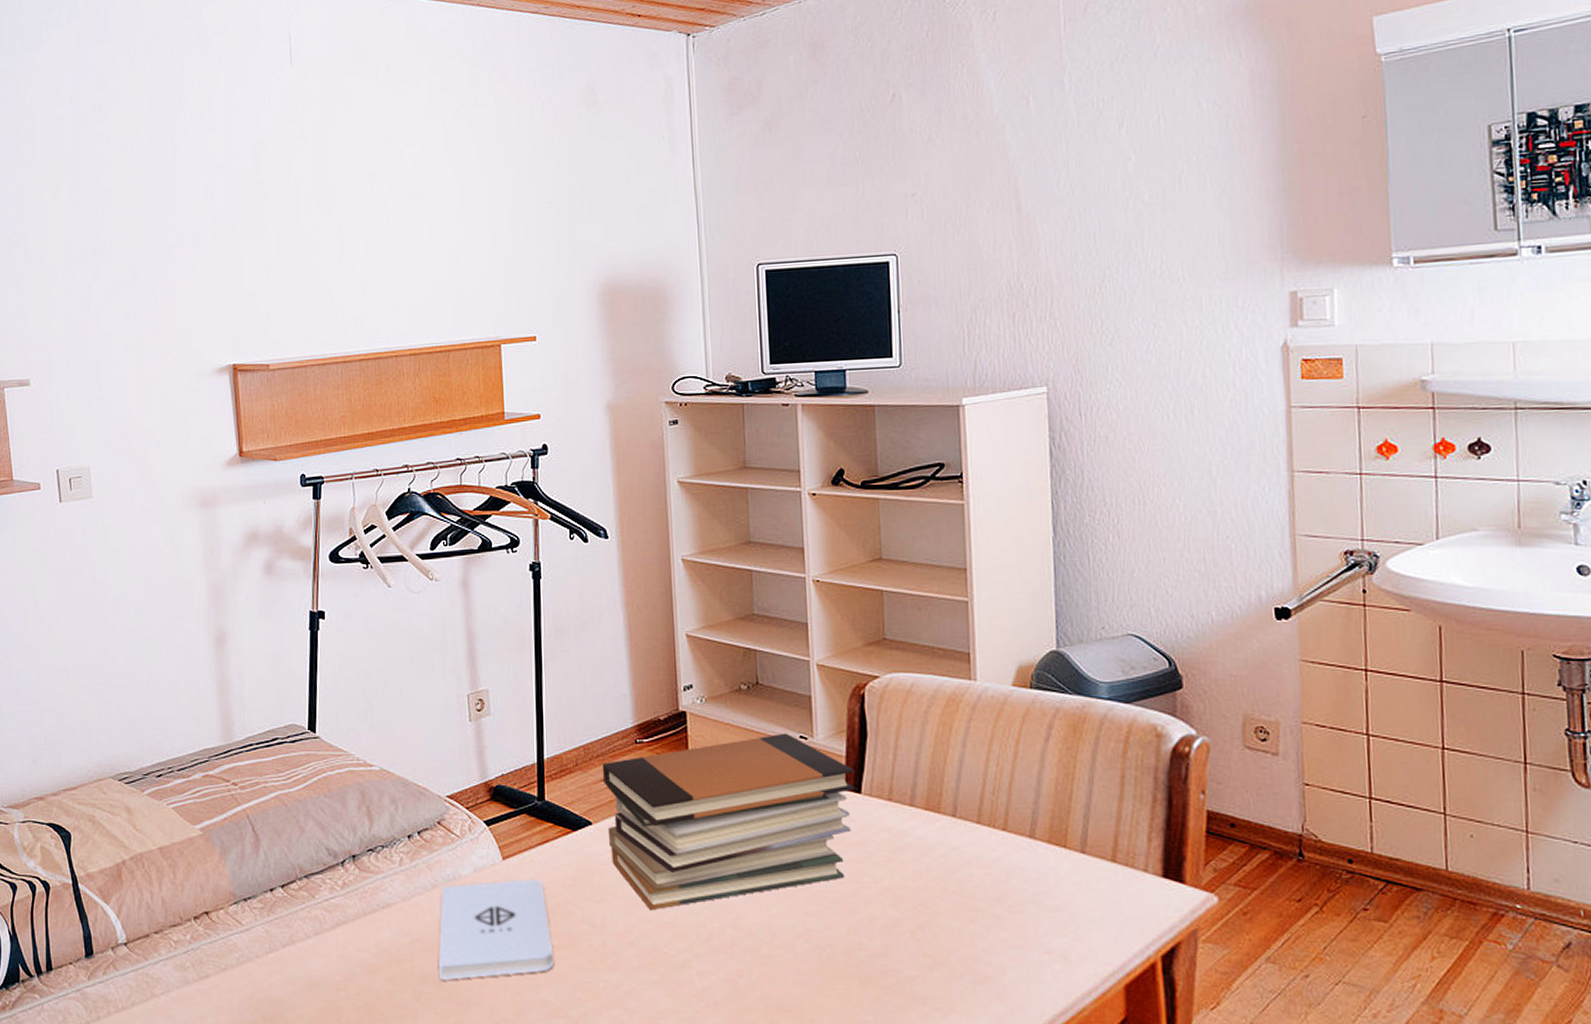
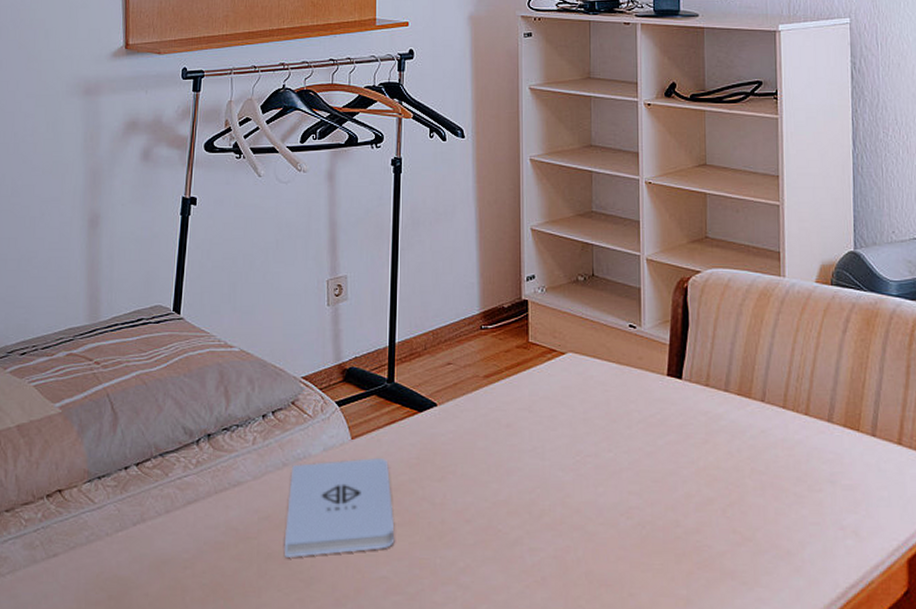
book stack: present [602,733,854,911] -> none [448,322,676,489]

